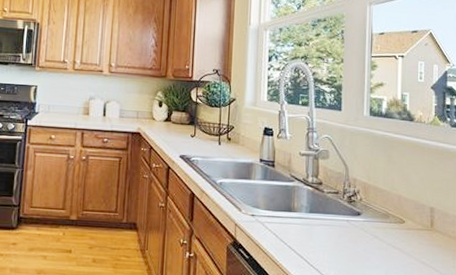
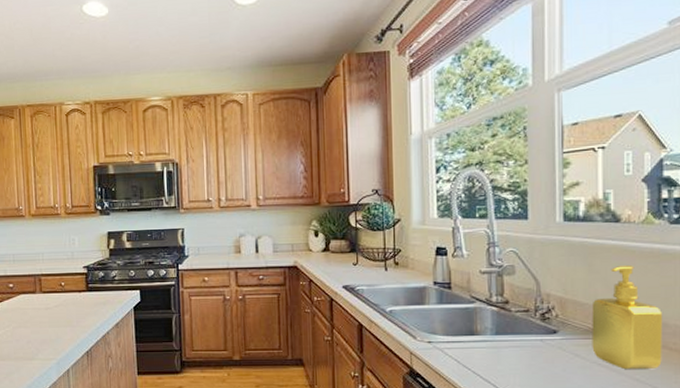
soap dispenser: none [388,158,445,253] -> present [592,264,663,370]

